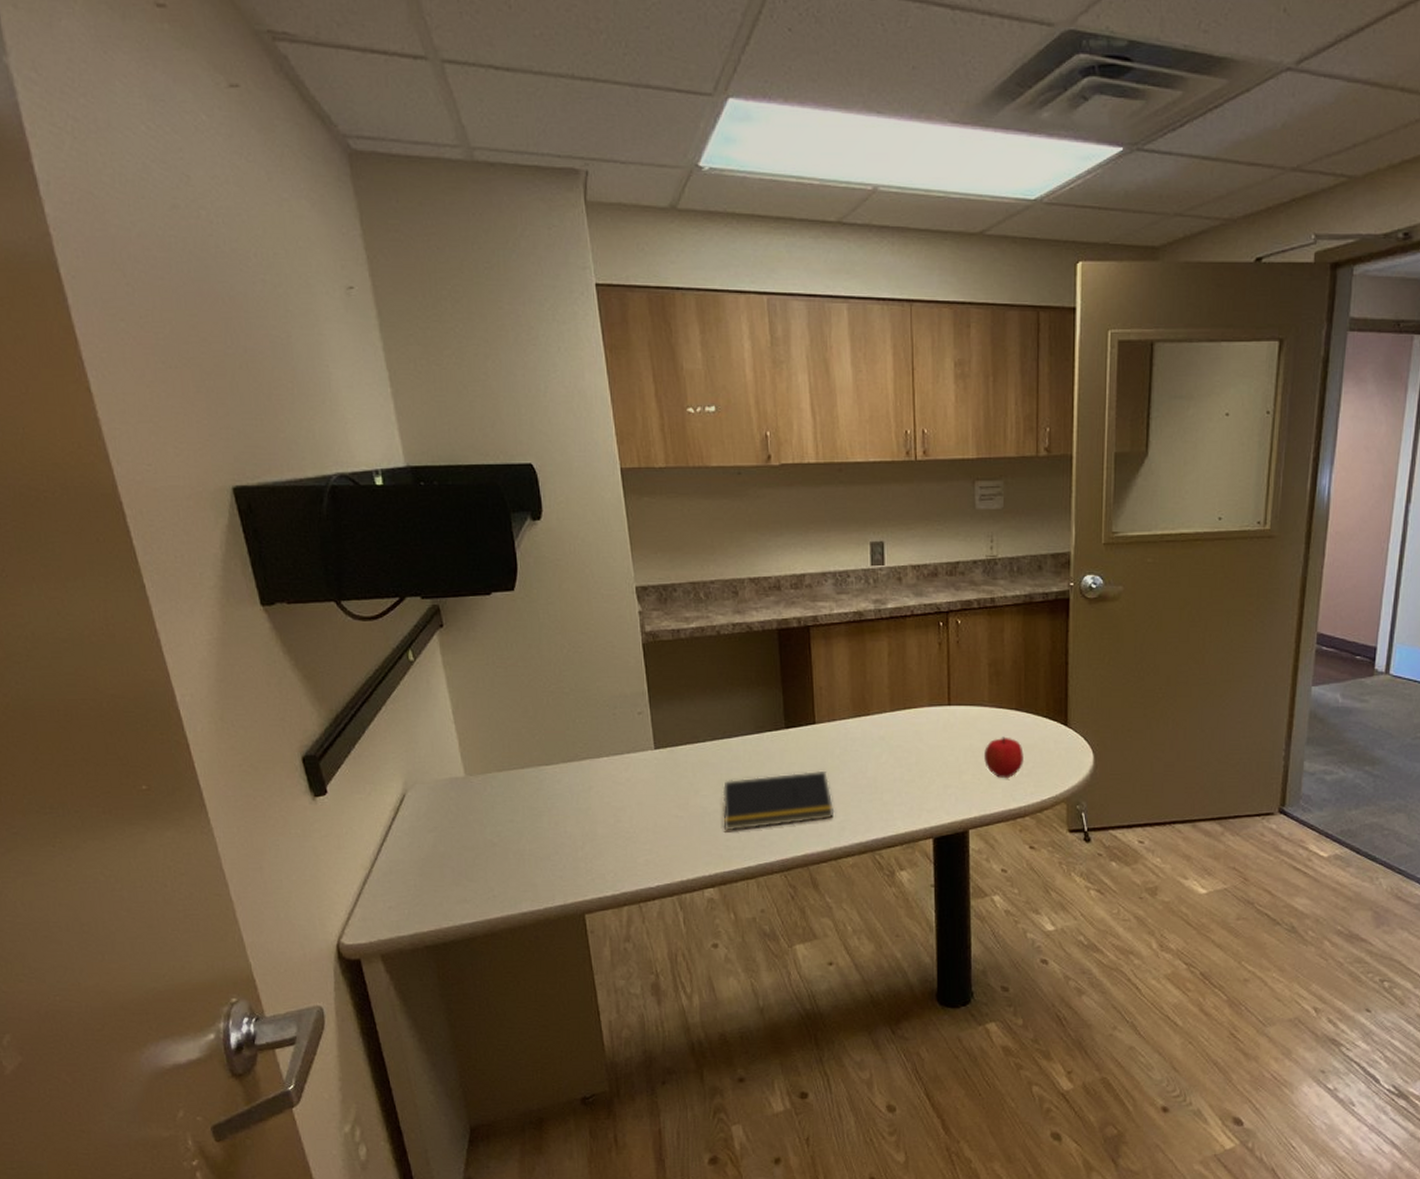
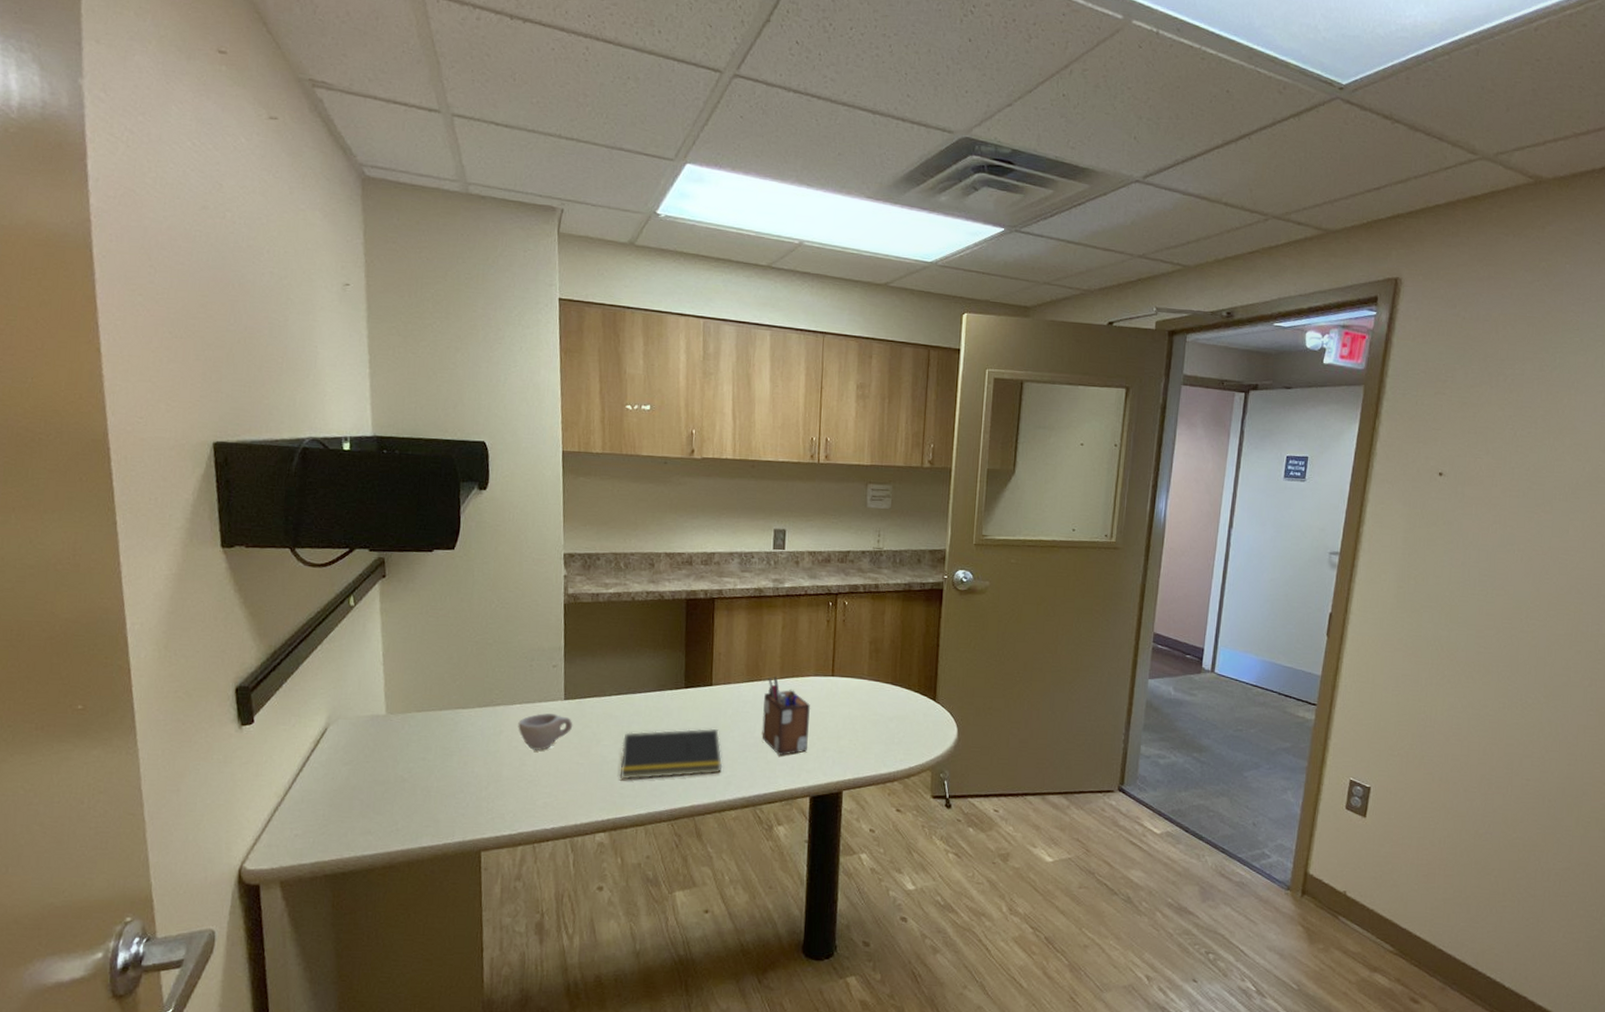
cup: none [608,765,667,805] -> present [518,713,573,751]
desk organizer: none [874,710,927,795] -> present [762,677,811,755]
fruit: present [984,737,1024,779] -> none [860,707,896,746]

